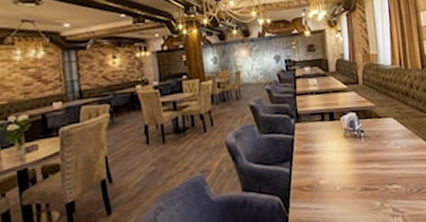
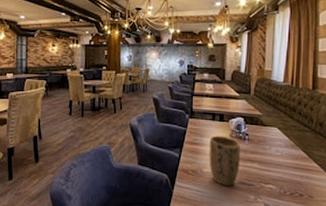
plant pot: none [322,137,360,197] -> present [209,135,240,187]

